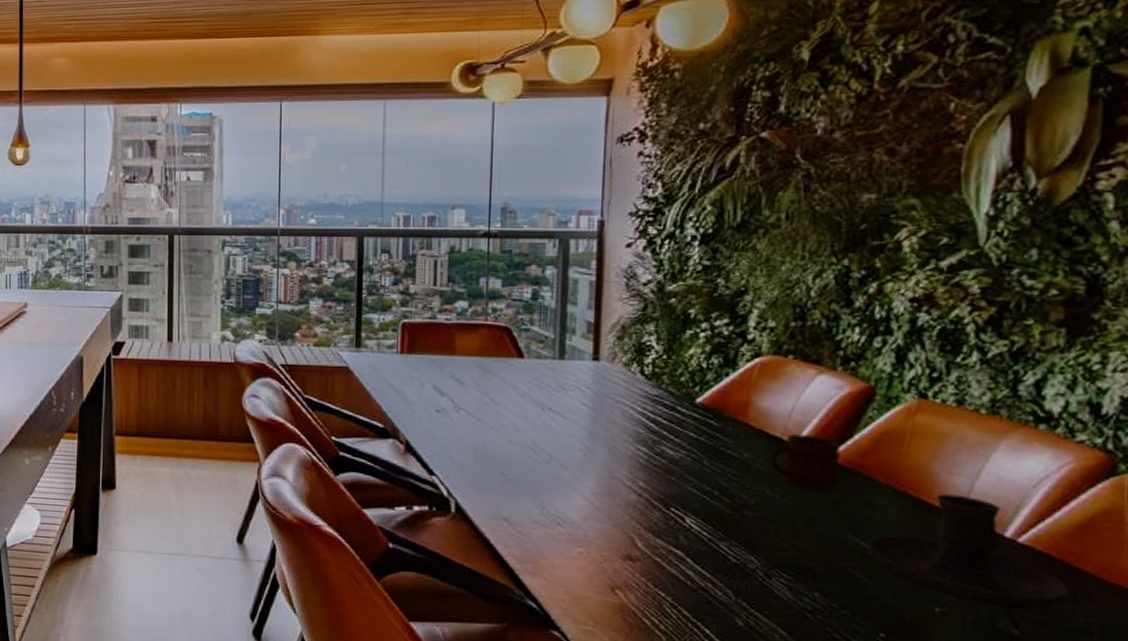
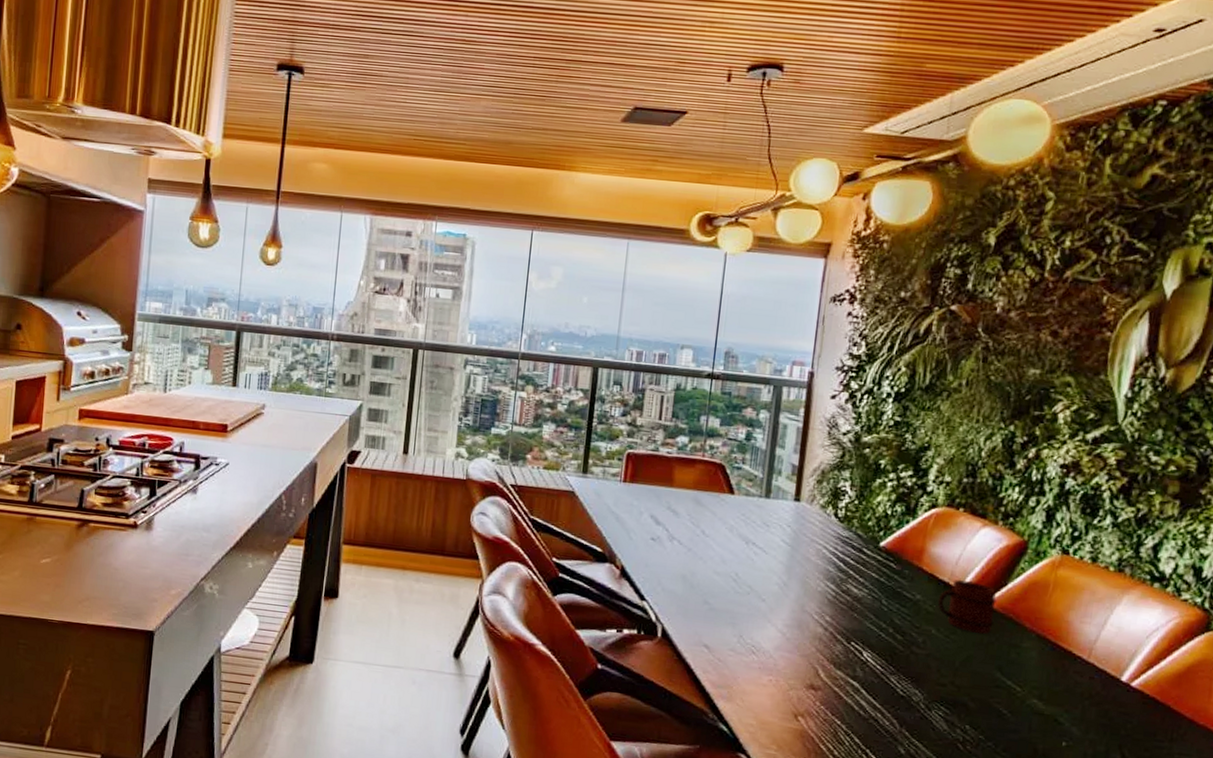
candle holder: present [867,494,1070,610] -> none [1011,640,1169,747]

